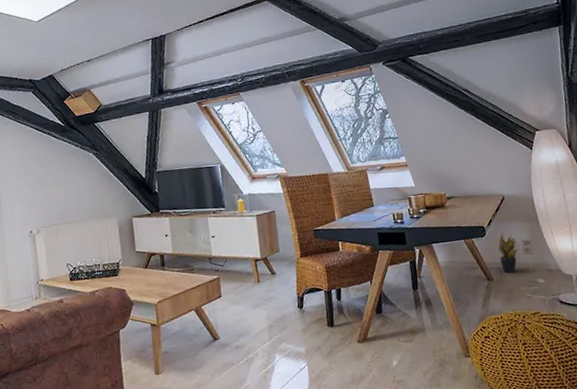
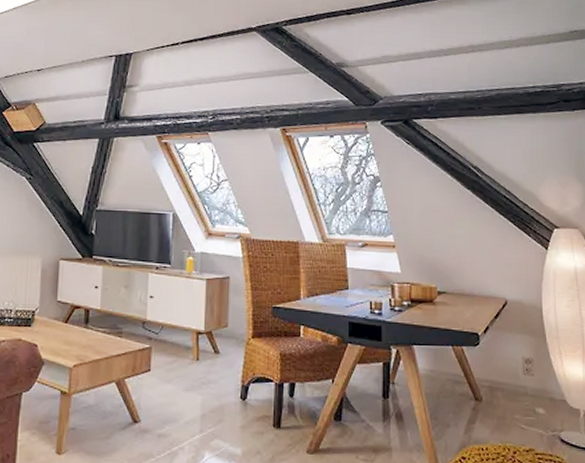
potted plant: present [496,233,520,273] -> none [491,345,519,395]

